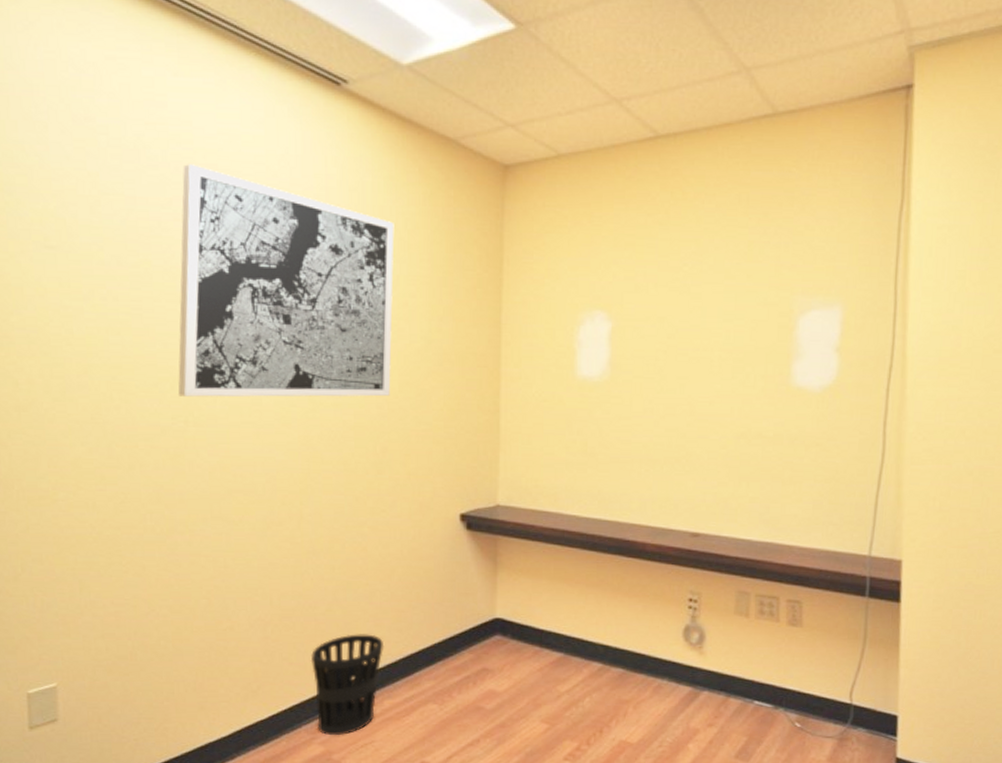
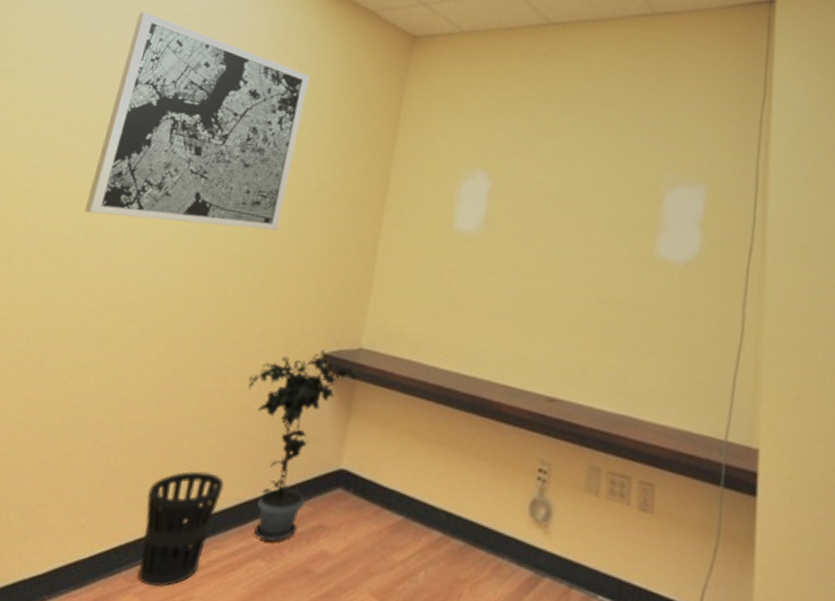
potted plant: none [388,510,499,688] -> present [248,349,359,543]

